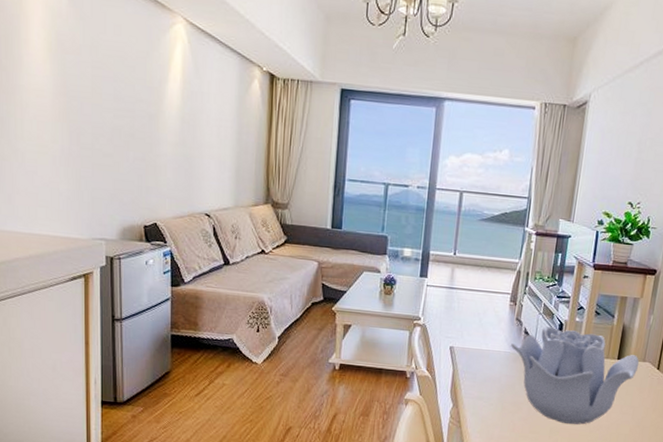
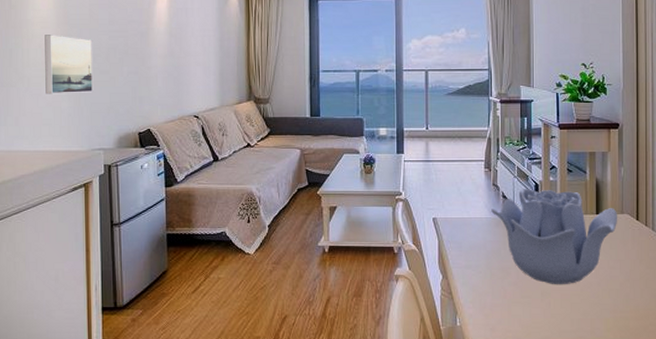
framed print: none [40,105,96,177] -> present [45,35,94,94]

